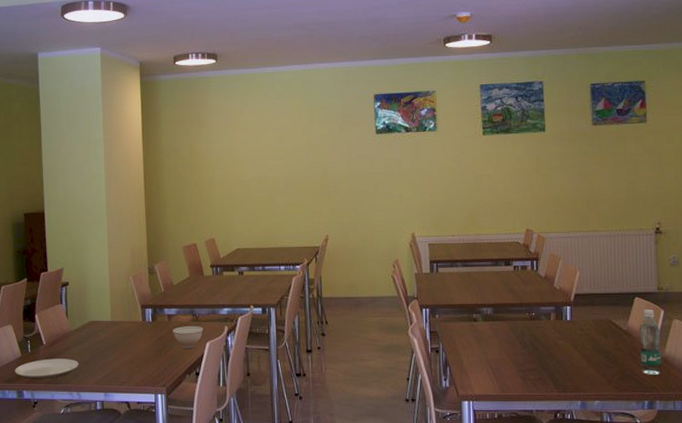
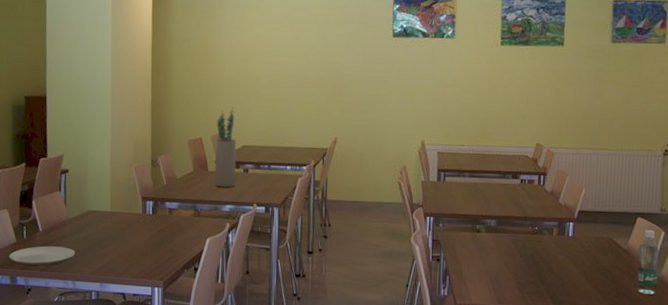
bowl: present [173,325,204,349] -> none [173,220,205,244]
vase: none [209,211,231,291] -> present [214,107,237,188]

